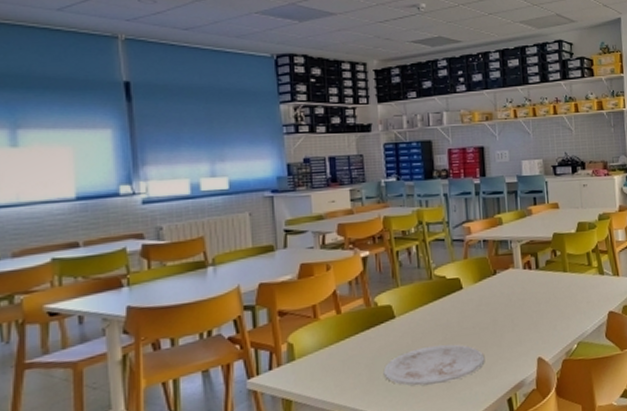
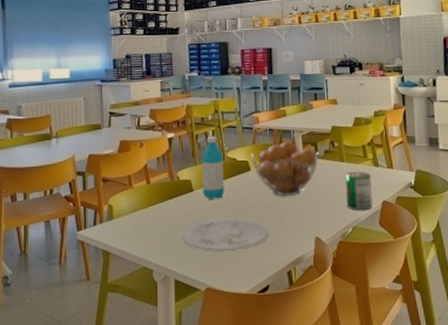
water bottle: none [403,251,433,326] -> present [201,136,225,199]
fruit basket: none [463,251,540,315] -> present [251,140,319,197]
can: none [569,281,599,325] -> present [345,171,373,211]

